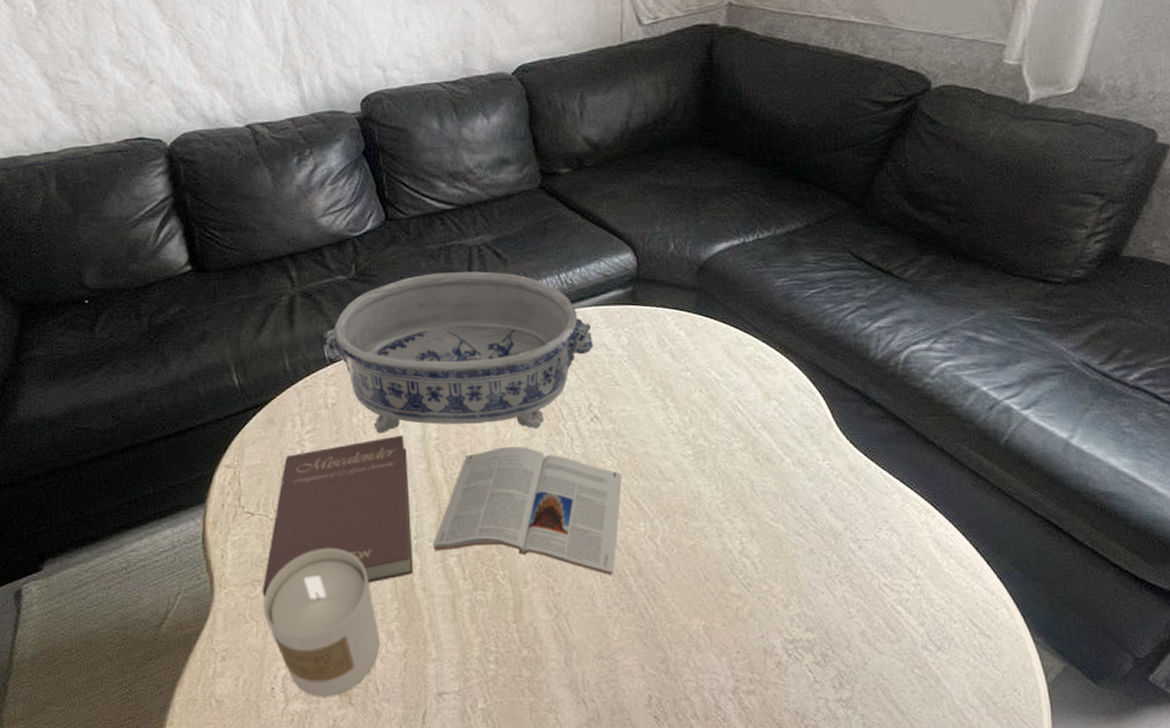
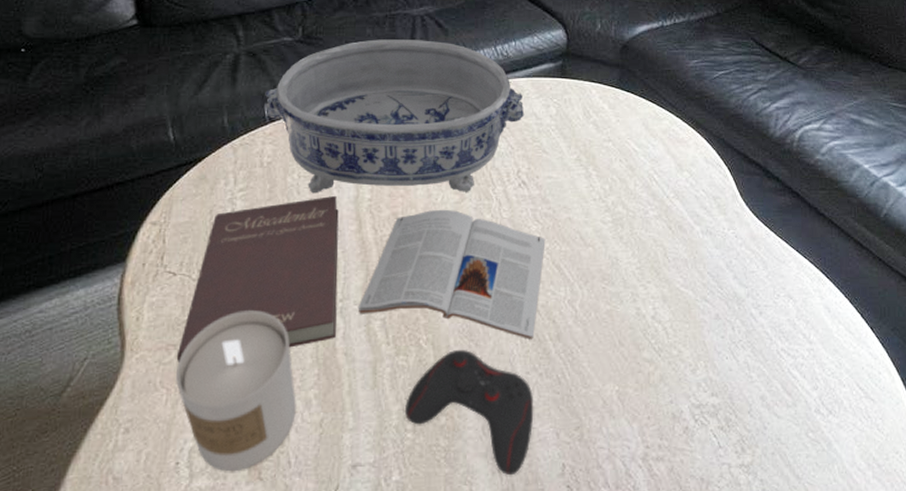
game controller: none [486,584,617,706] -> present [405,349,534,476]

